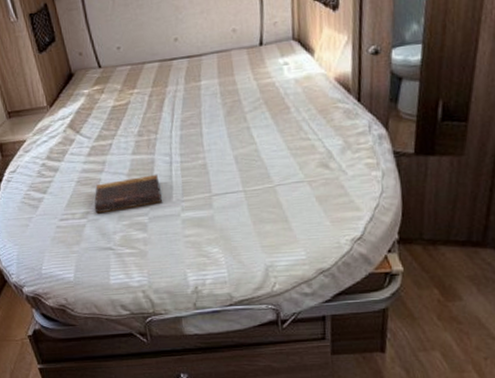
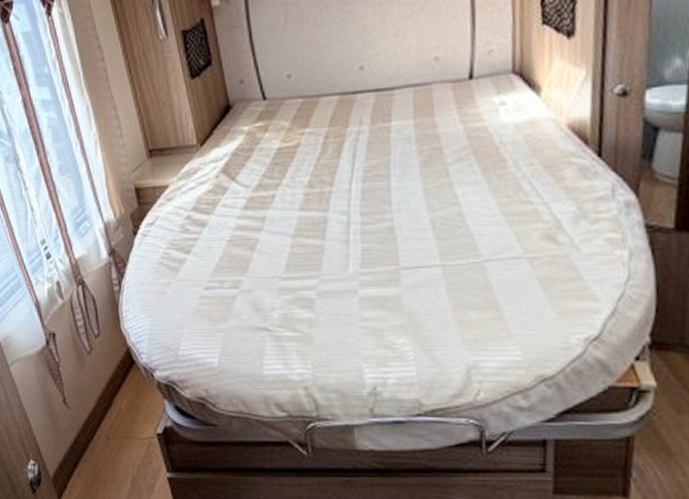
book: present [94,174,162,214] -> none [248,237,335,284]

